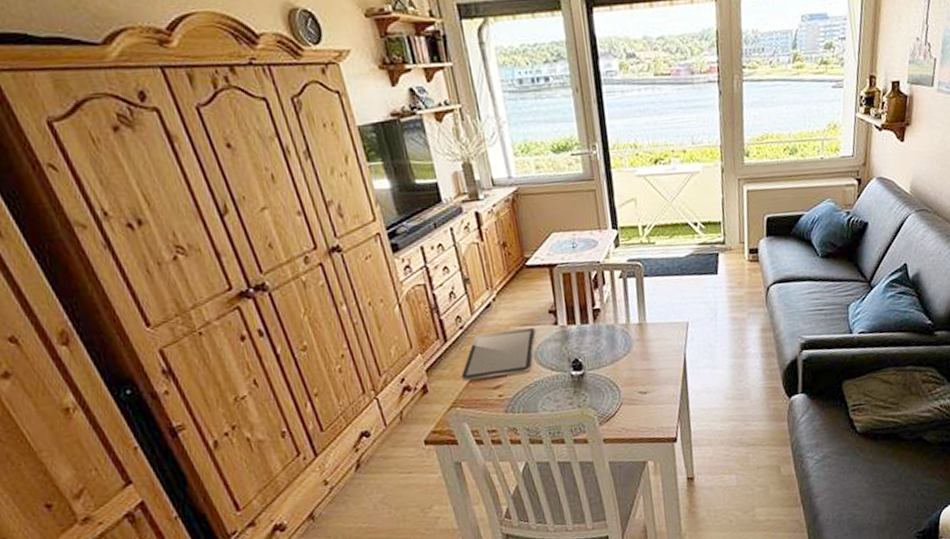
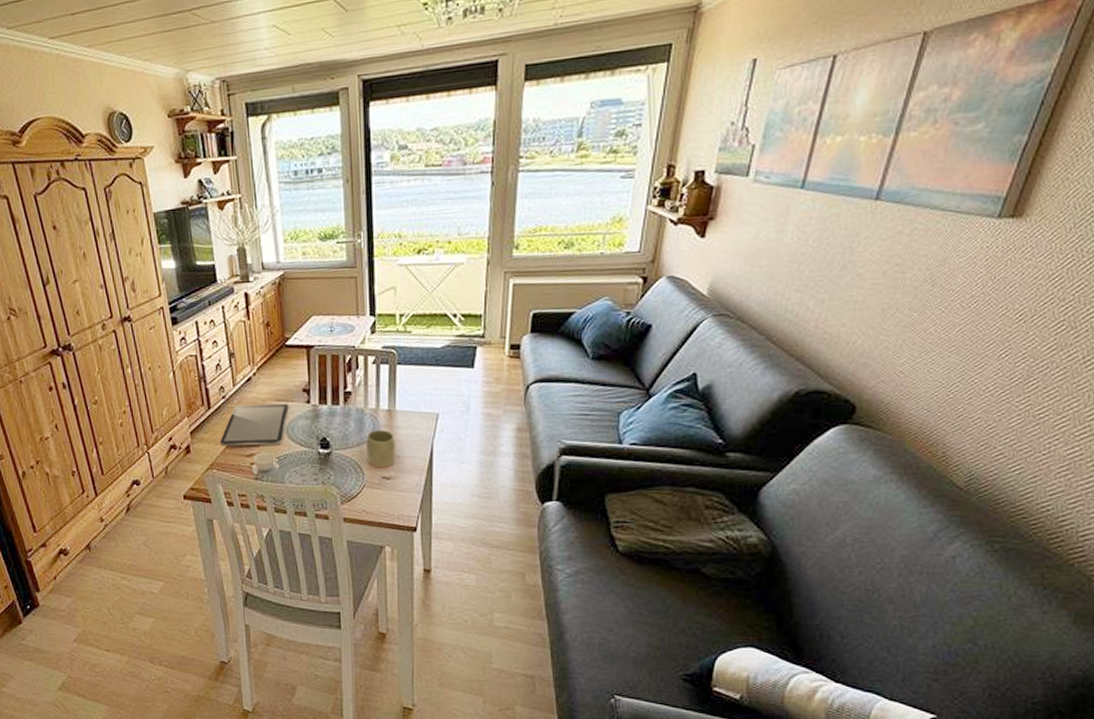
teacup: none [499,381,531,408] -> present [250,452,280,476]
mug: none [619,344,651,384] -> present [366,430,396,468]

